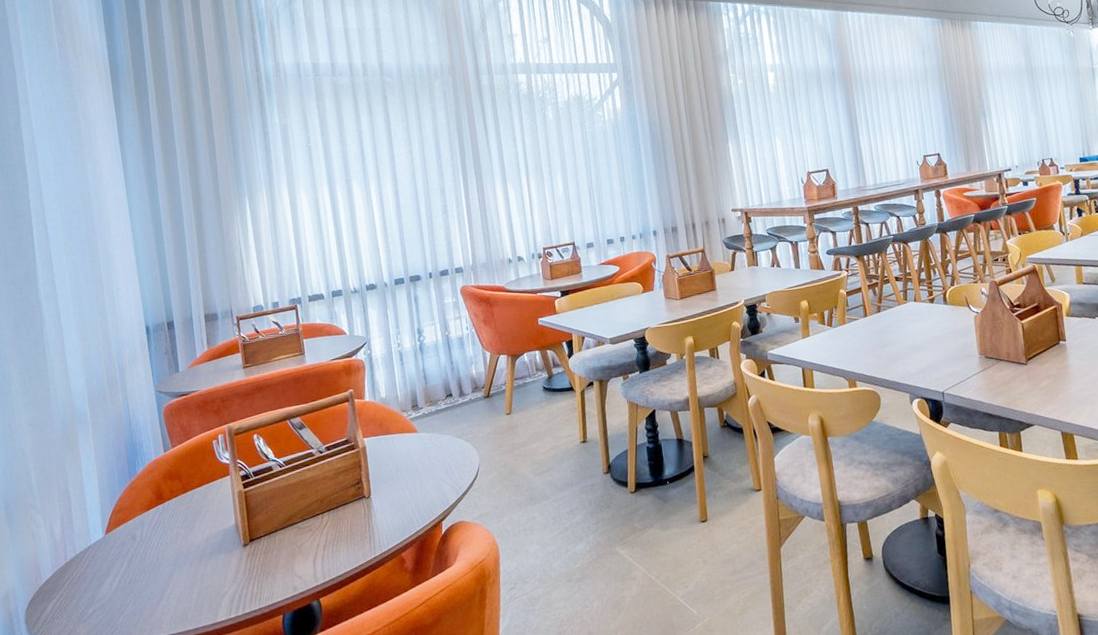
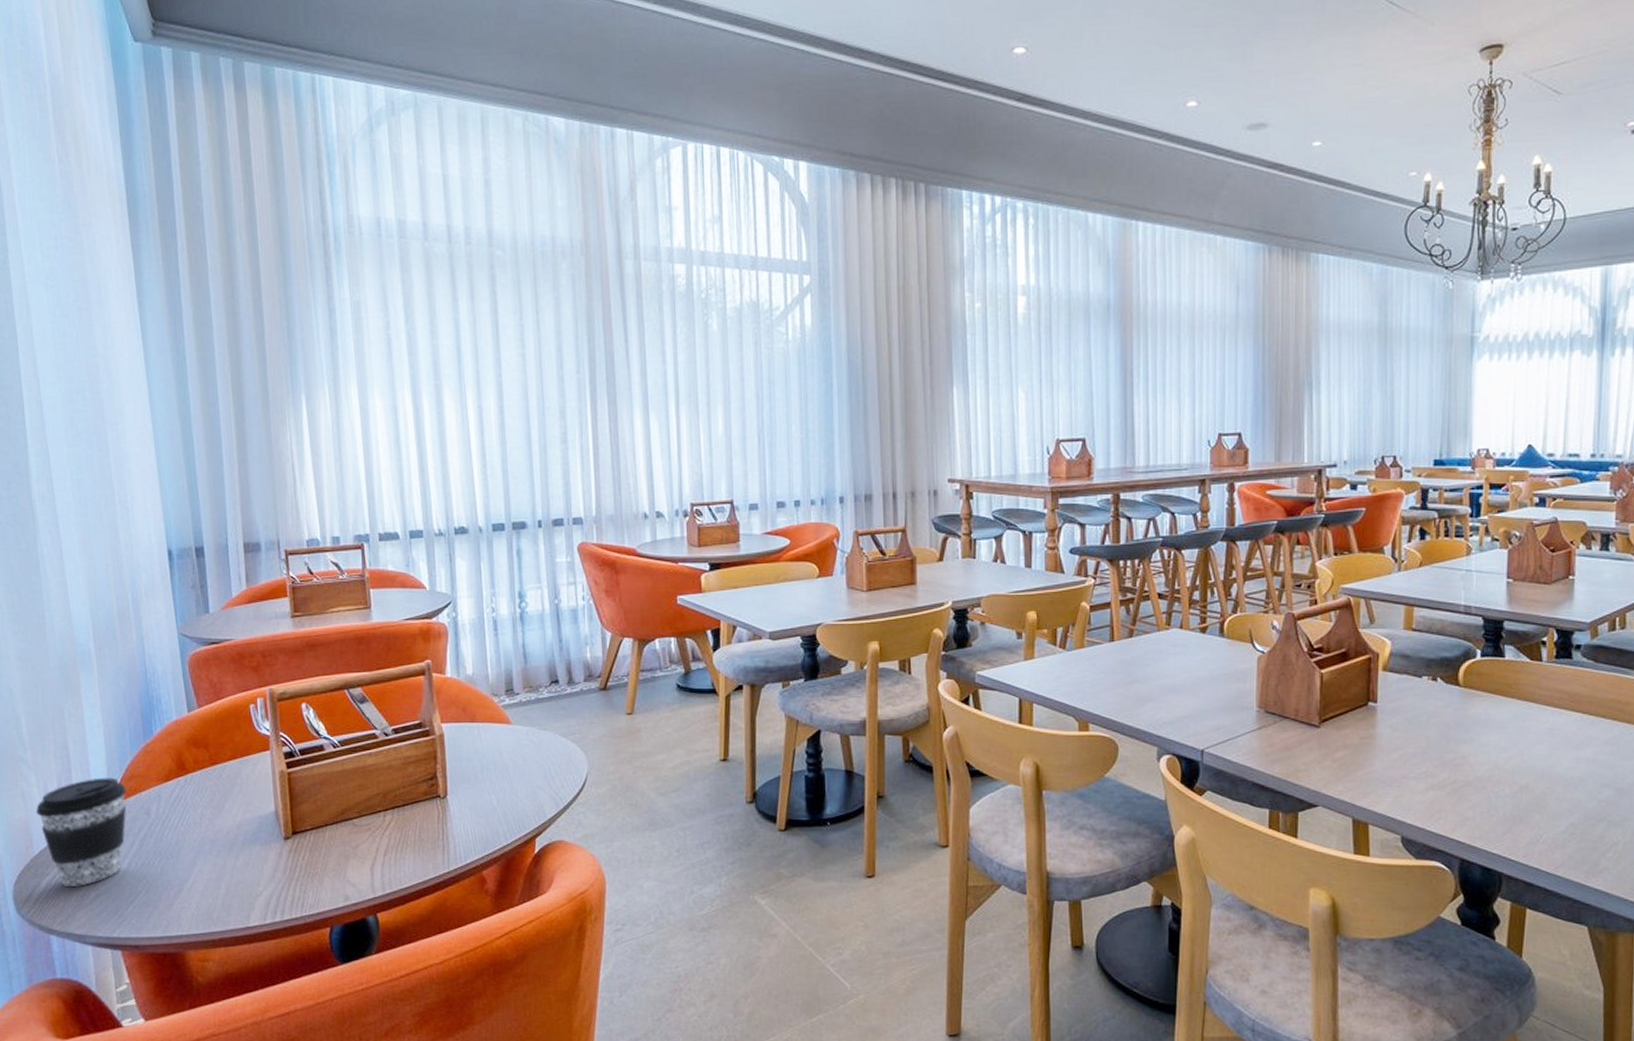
coffee cup: none [43,512,117,607] -> present [35,777,127,886]

